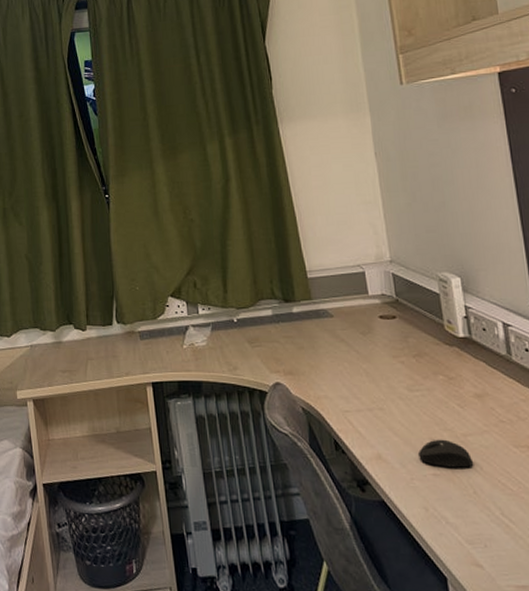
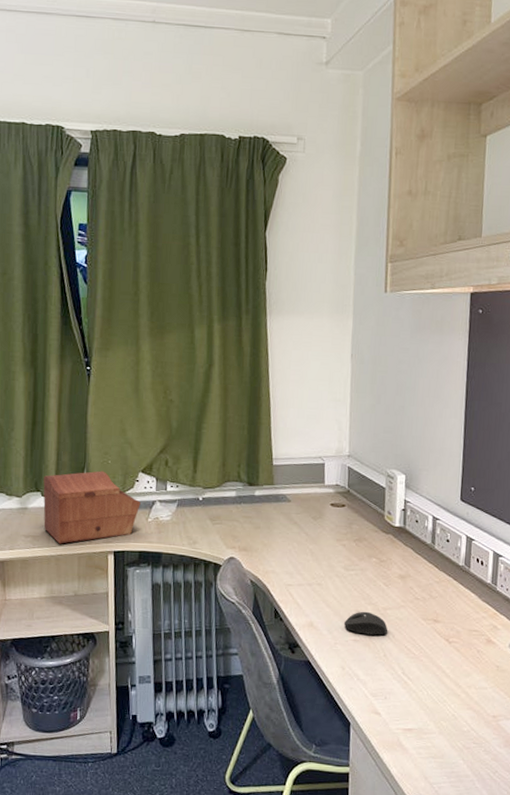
sewing box: none [74,298,174,378] -> present [43,471,141,544]

